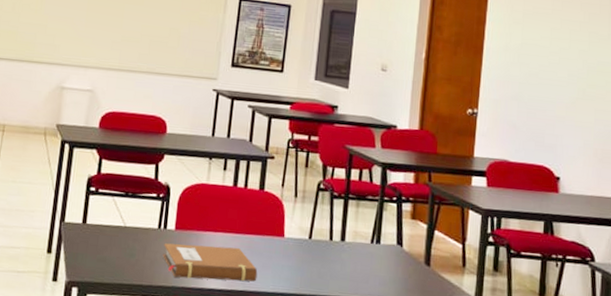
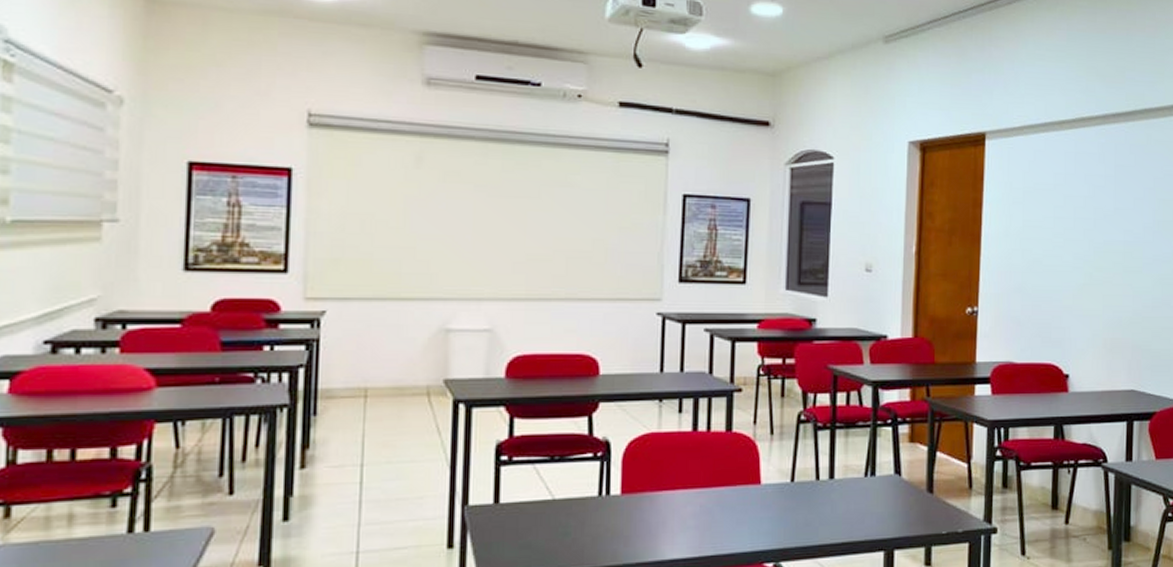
notebook: present [163,243,258,282] -> none [608,504,731,552]

